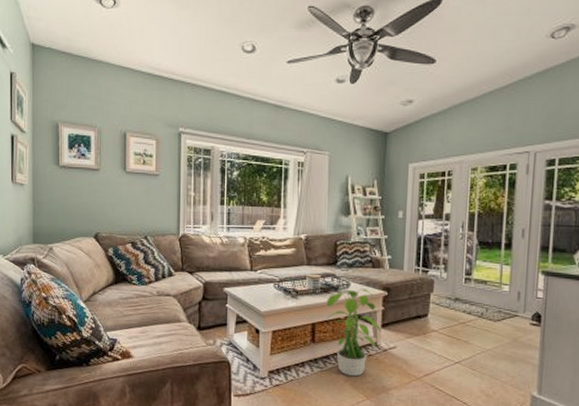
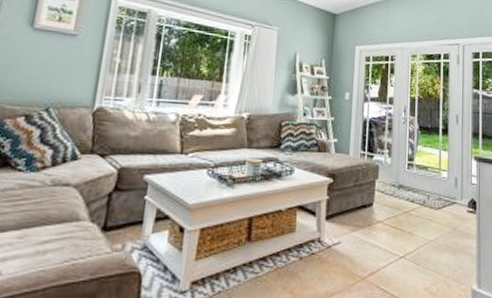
potted plant: present [326,286,382,377] -> none [265,173,326,282]

